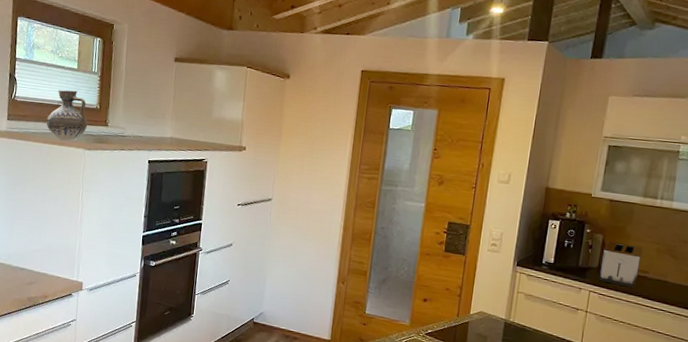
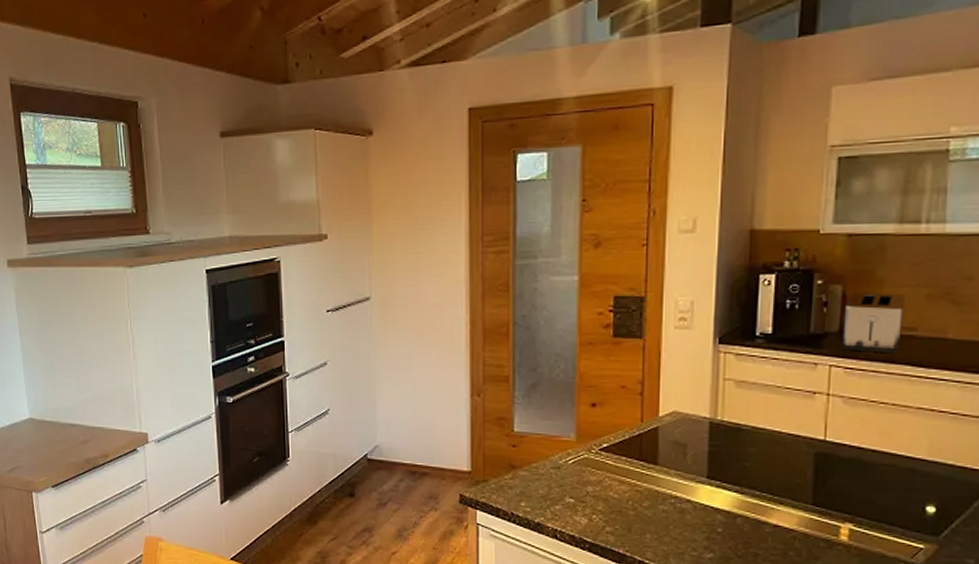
ceramic jug: present [46,90,88,140] -> none [74,194,124,258]

